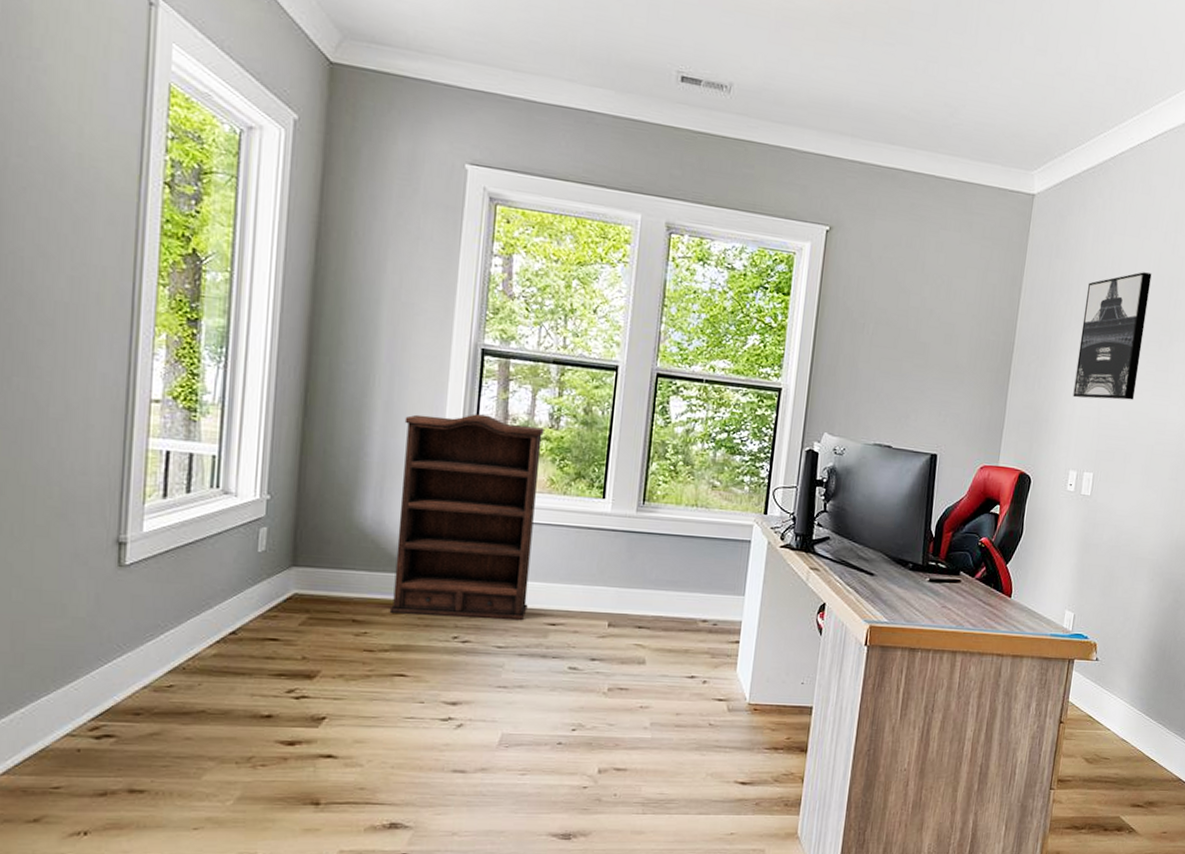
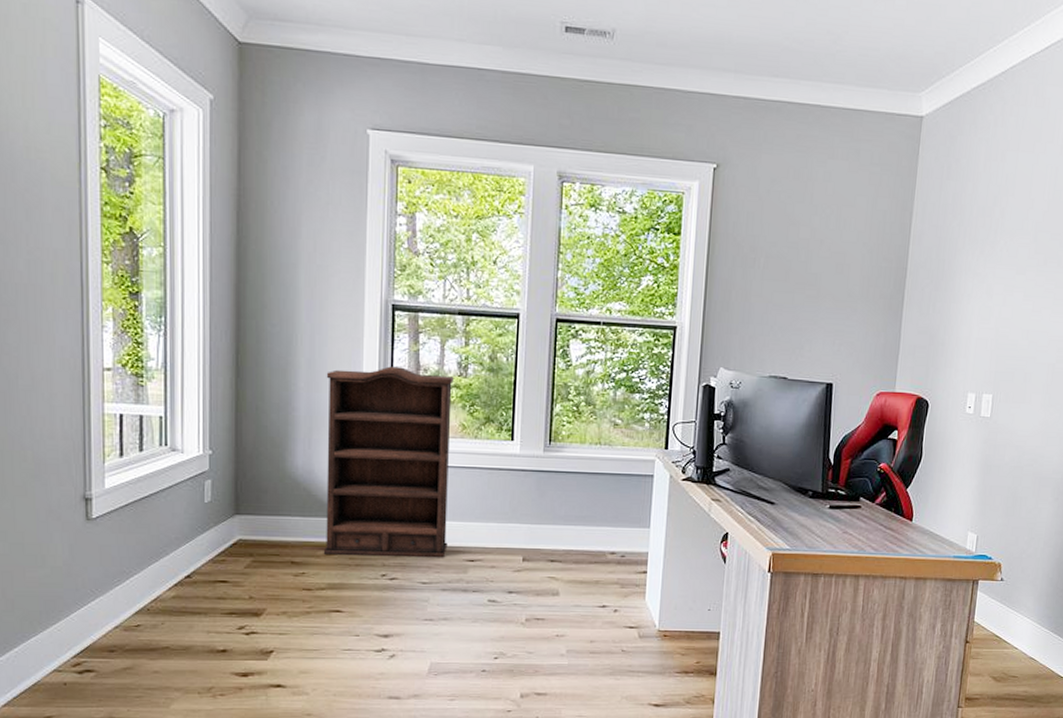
wall art: present [1073,272,1152,400] -> none [969,187,1048,320]

